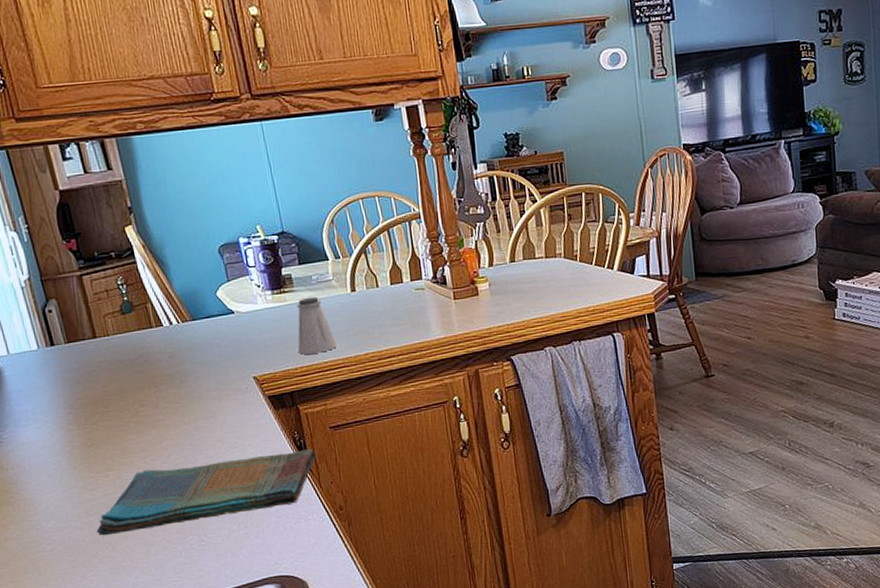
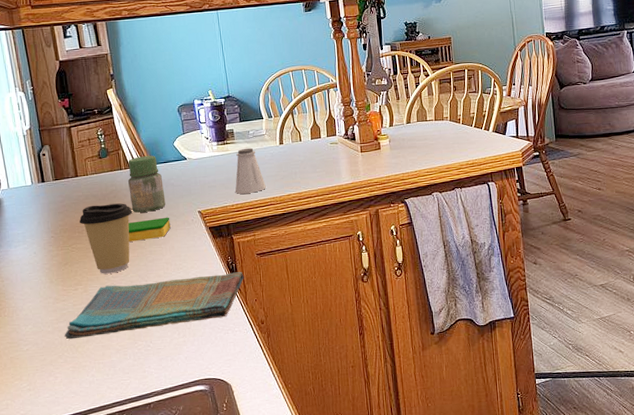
coffee cup: none [103,369,172,457] -> present [79,203,133,274]
jar: none [159,309,212,381] -> present [128,155,166,213]
dish sponge: none [165,385,220,416] -> present [128,217,171,242]

